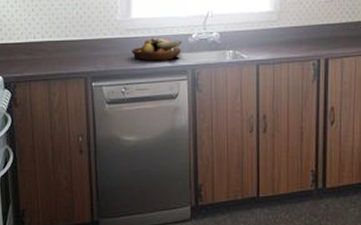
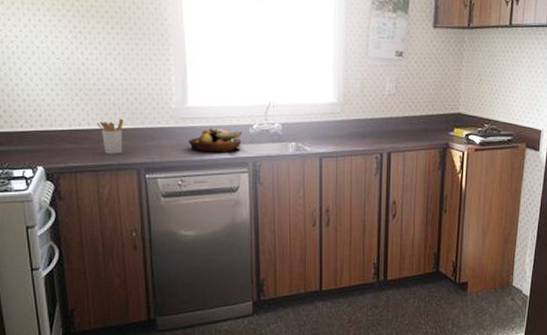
utensil holder: none [50,31,73,64] -> present [98,118,124,154]

